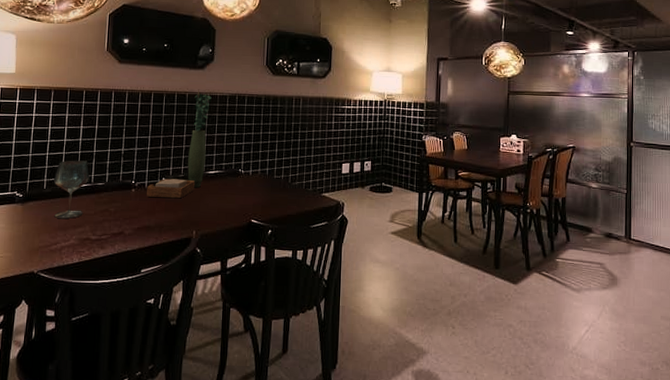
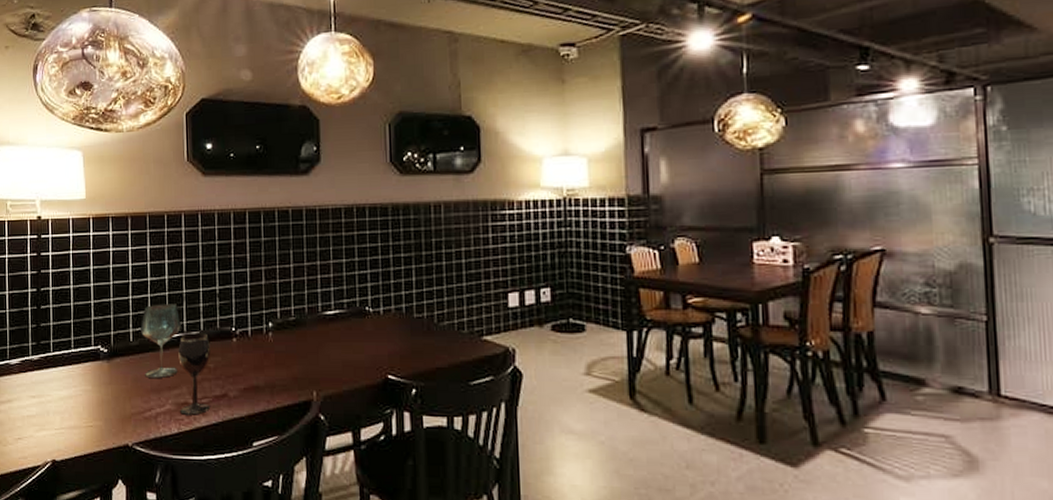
wine glass: none [82,184,113,248] -> present [178,333,211,415]
napkin holder: present [147,178,195,199] -> none [251,323,311,349]
vase: present [187,90,212,188] -> none [298,203,322,335]

